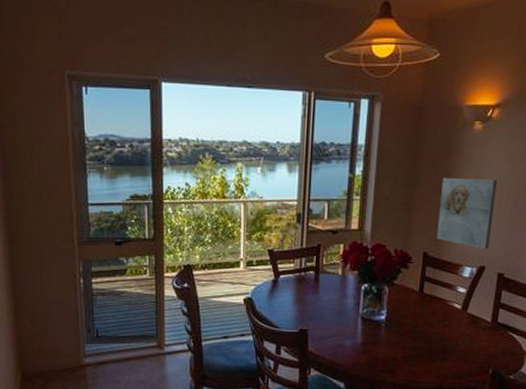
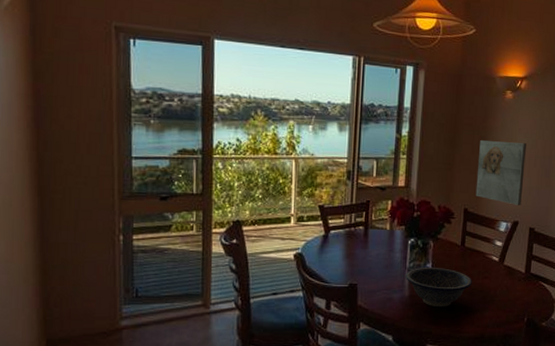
decorative bowl: none [358,313,431,356] -> present [405,266,472,308]

